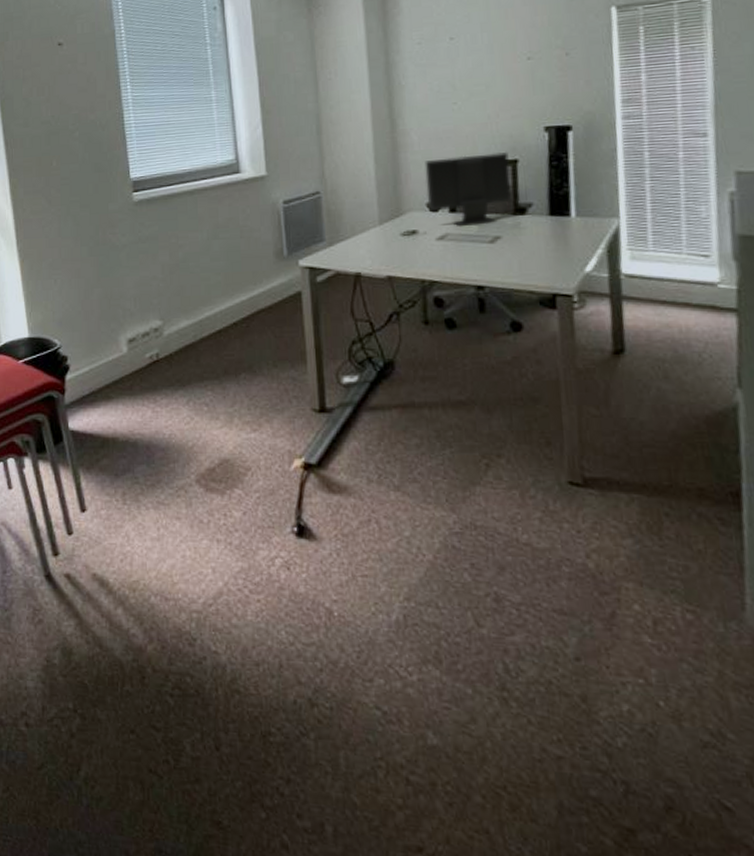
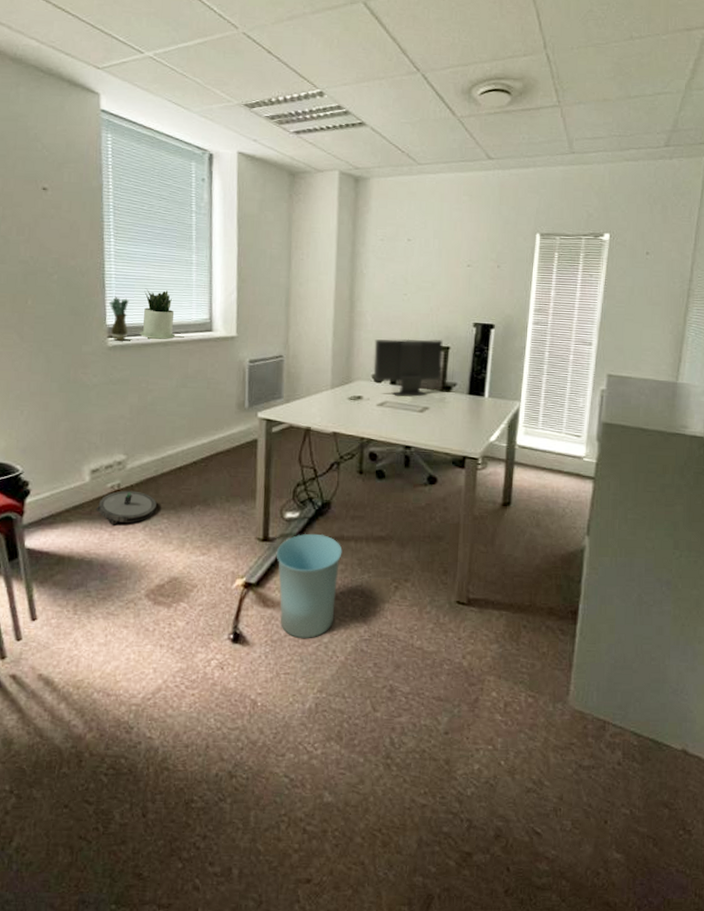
vase: none [131,145,153,195] -> present [109,295,129,341]
robot vacuum: none [136,360,199,399] -> present [96,490,157,524]
planter: none [164,133,202,189] -> present [139,288,176,340]
waste bin: none [336,400,415,533] -> present [276,533,343,639]

